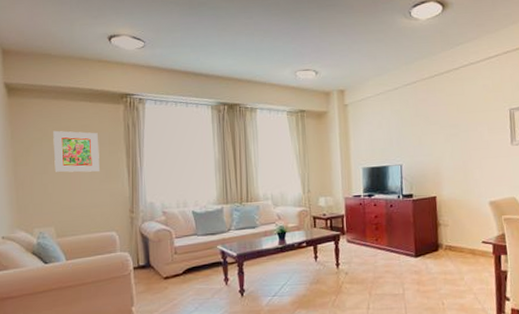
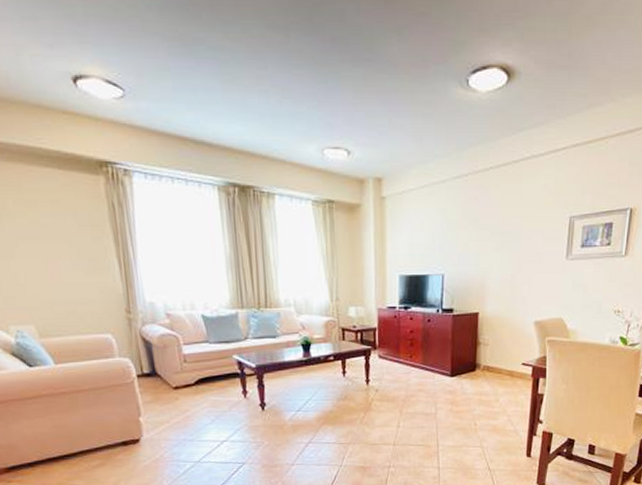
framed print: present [53,130,100,173] -> none [14,204,83,261]

